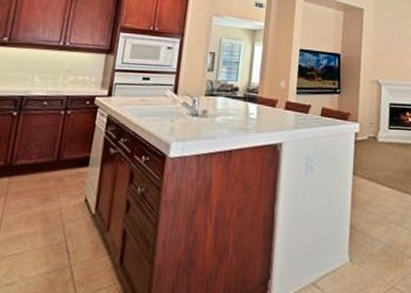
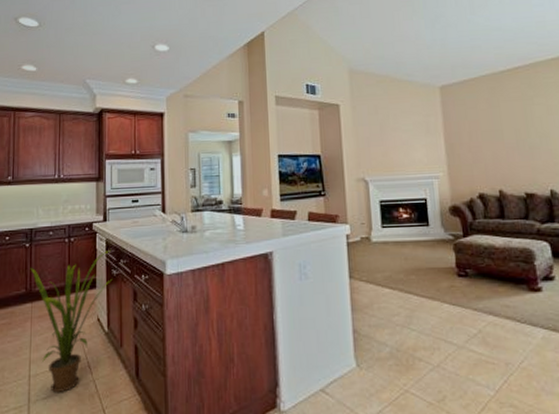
house plant: none [12,126,113,279] -> present [30,249,113,394]

